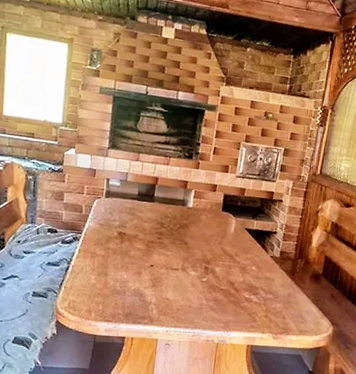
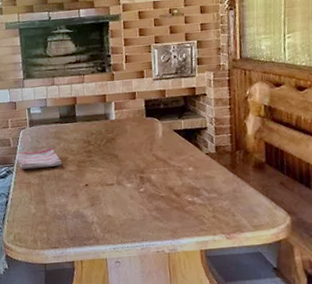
dish towel: none [87,220,132,242] -> present [17,147,62,170]

